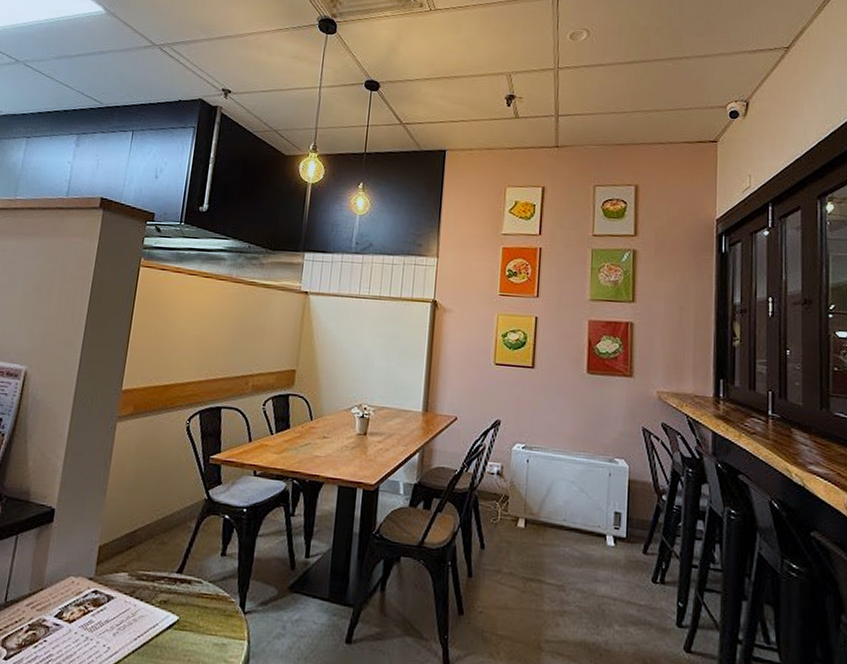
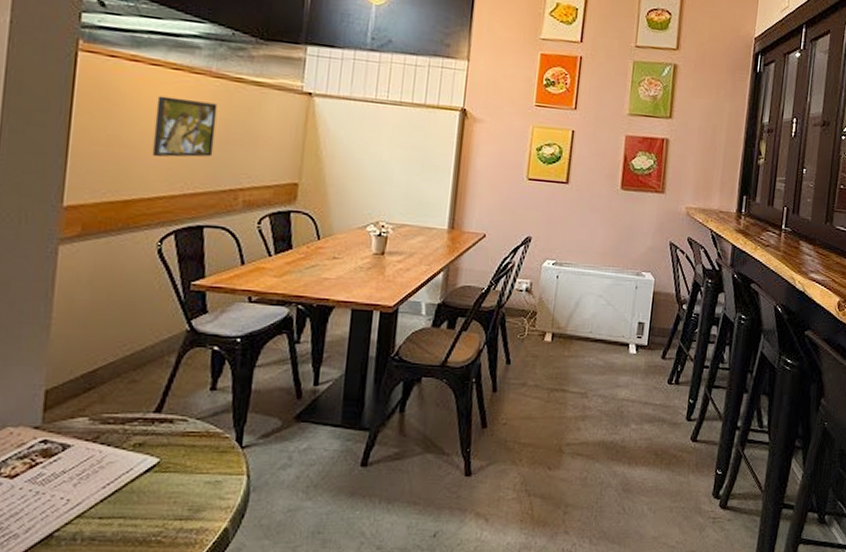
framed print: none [186,299,236,349] -> present [152,96,218,158]

